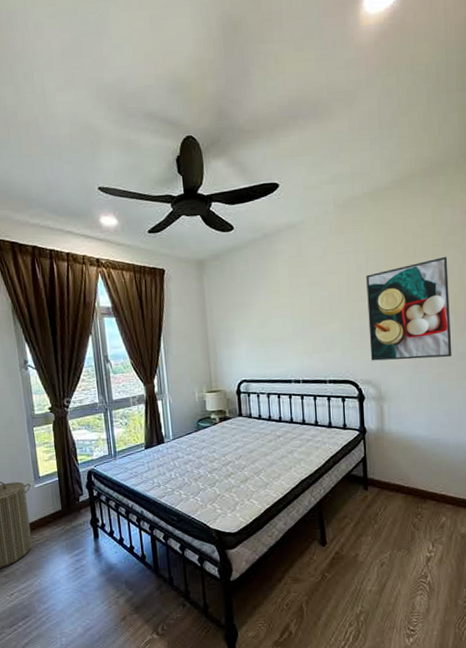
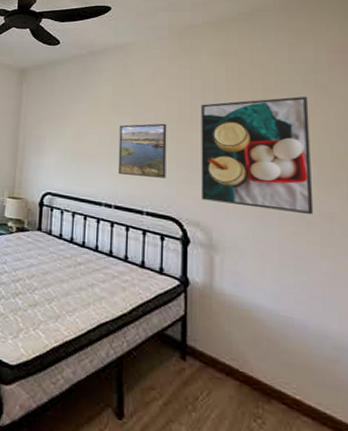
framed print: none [299,297,342,351] -> present [117,123,167,178]

